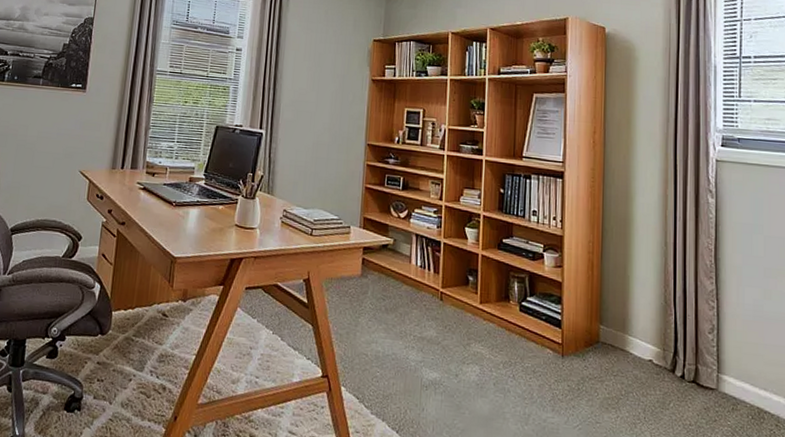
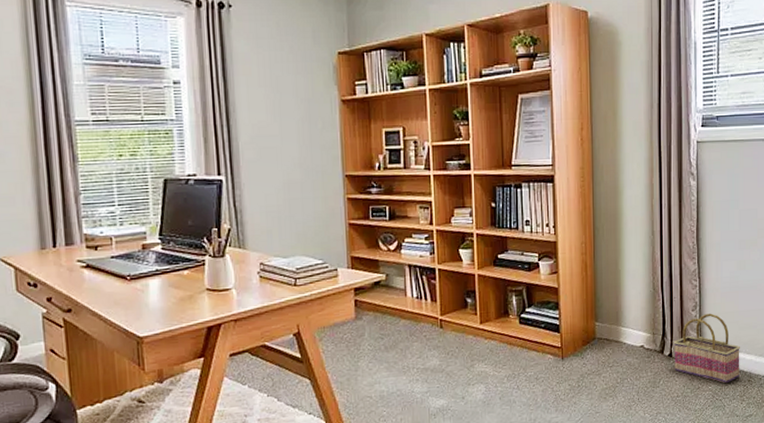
basket: none [686,339,767,423] -> present [673,313,741,384]

